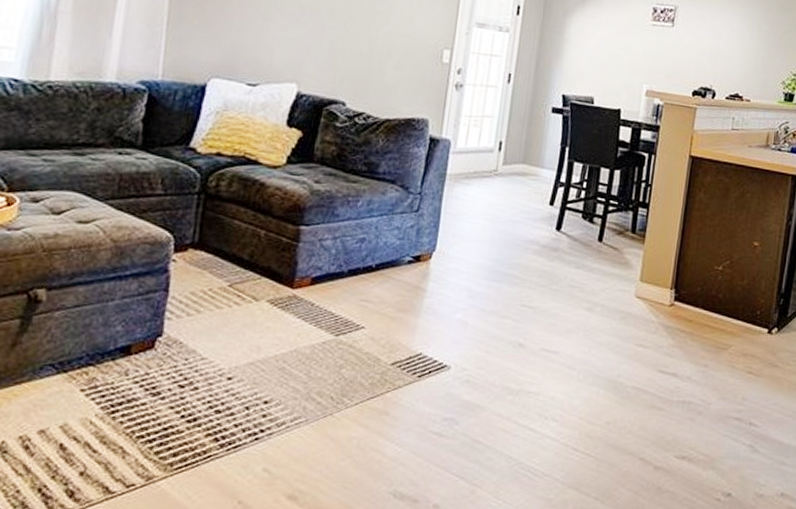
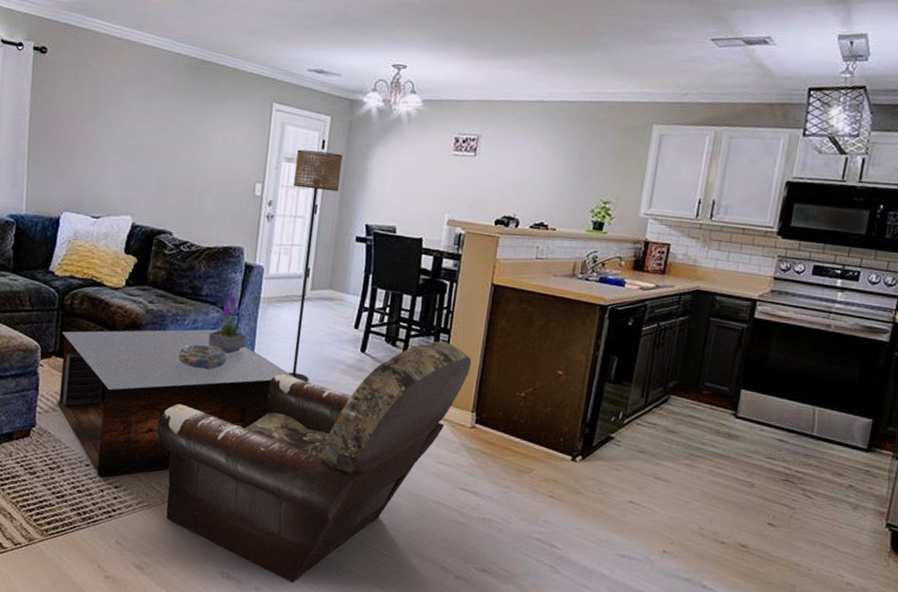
coffee table: none [192,211,486,392] -> present [57,329,297,477]
armchair: none [319,216,670,496] -> present [156,341,472,583]
decorative bowl: none [348,228,407,257] -> present [178,344,228,370]
potted plant: none [384,165,431,238] -> present [208,289,247,354]
floor lamp: none [475,14,539,266] -> present [287,149,343,383]

